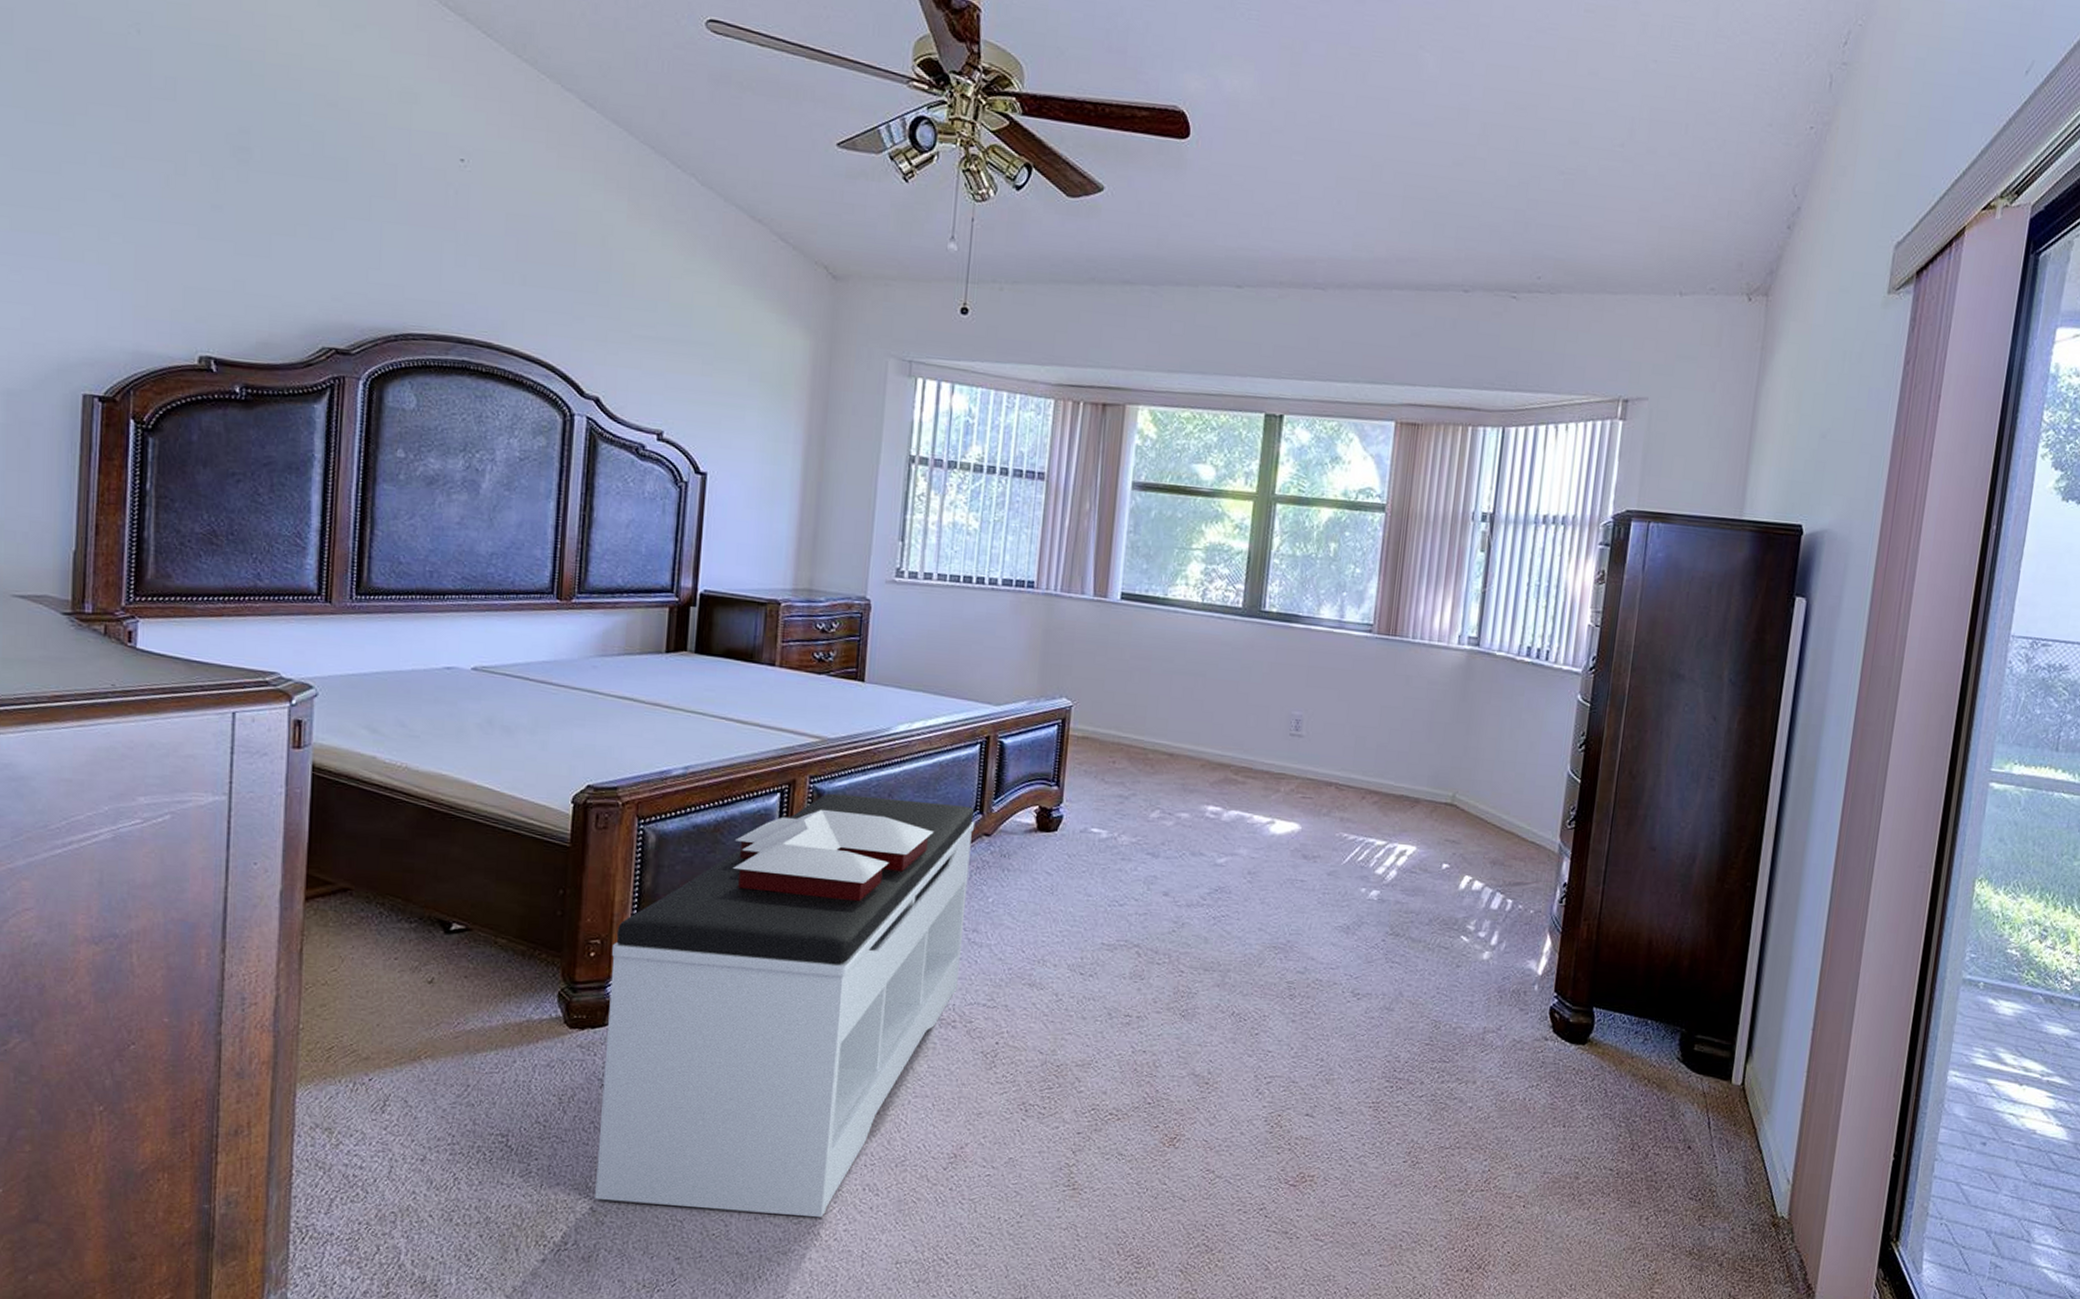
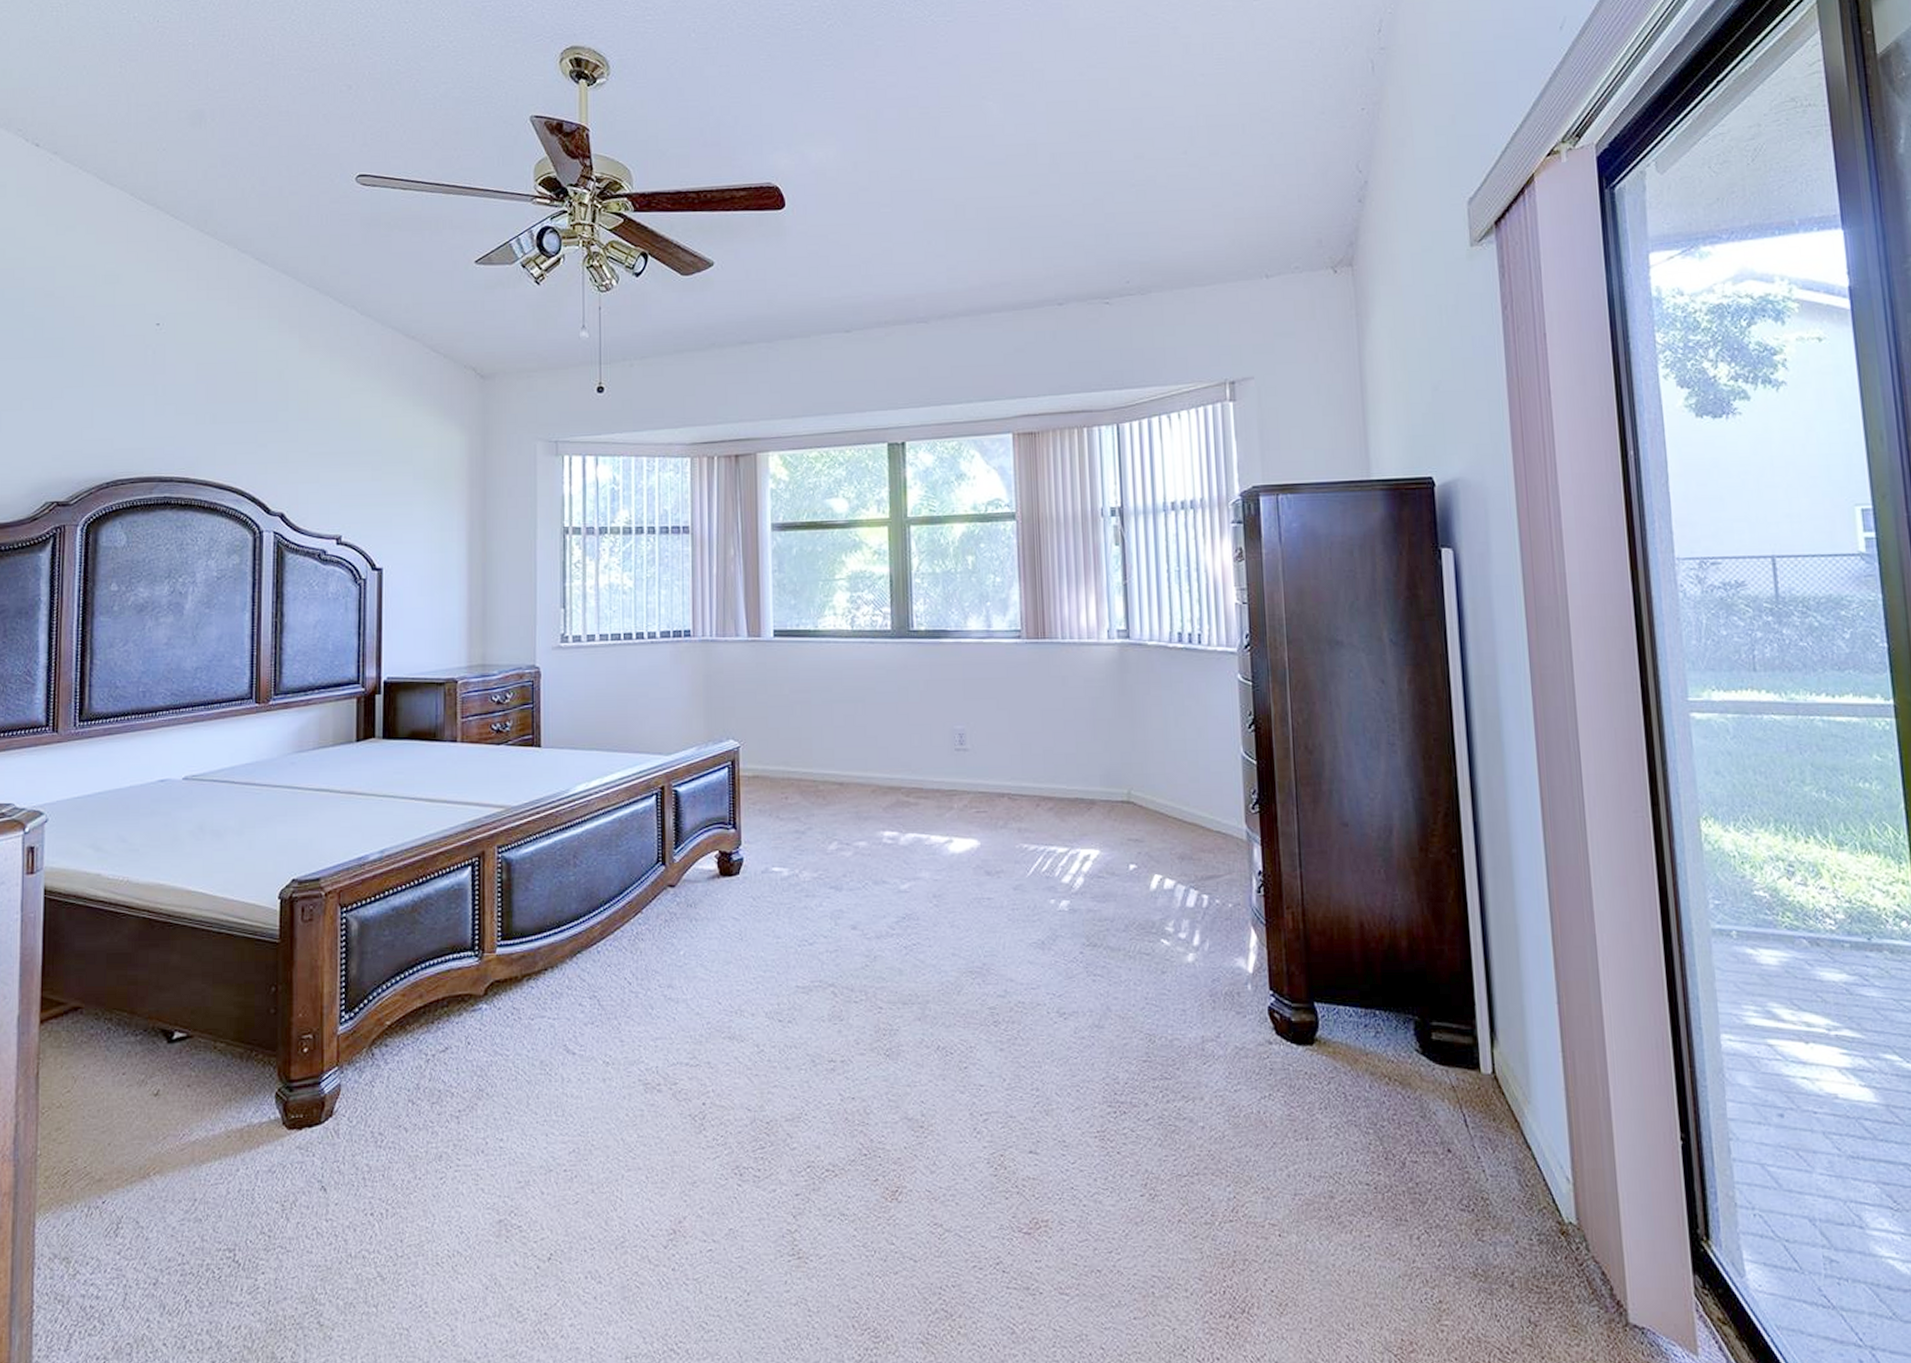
bench: present [595,793,976,1218] -> none [322,859,659,1314]
books: present [732,809,934,901] -> none [431,877,620,968]

